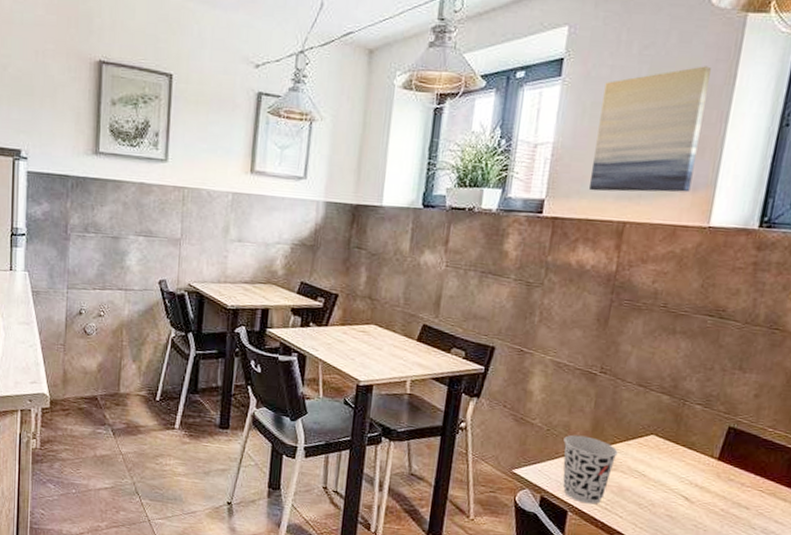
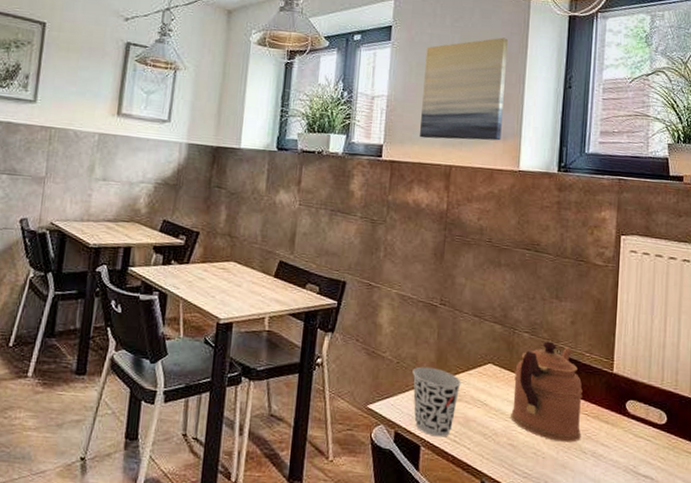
coffeepot: none [671,413,760,518] -> present [511,340,583,443]

